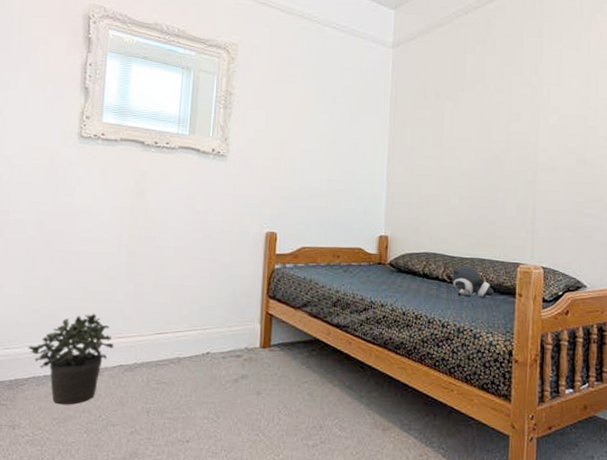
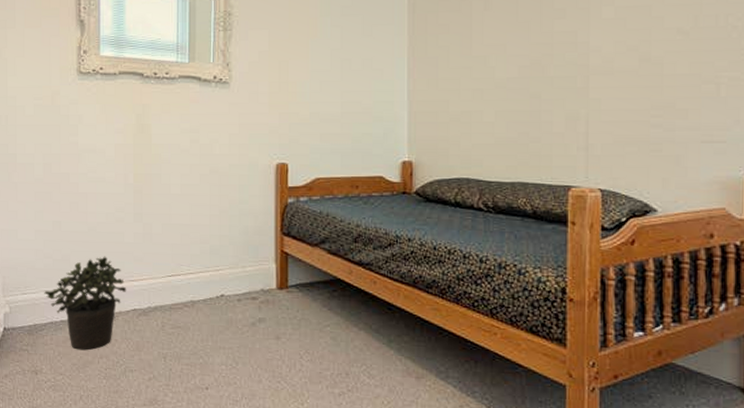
stuffed animal: present [452,266,494,298] -> none [490,191,540,228]

